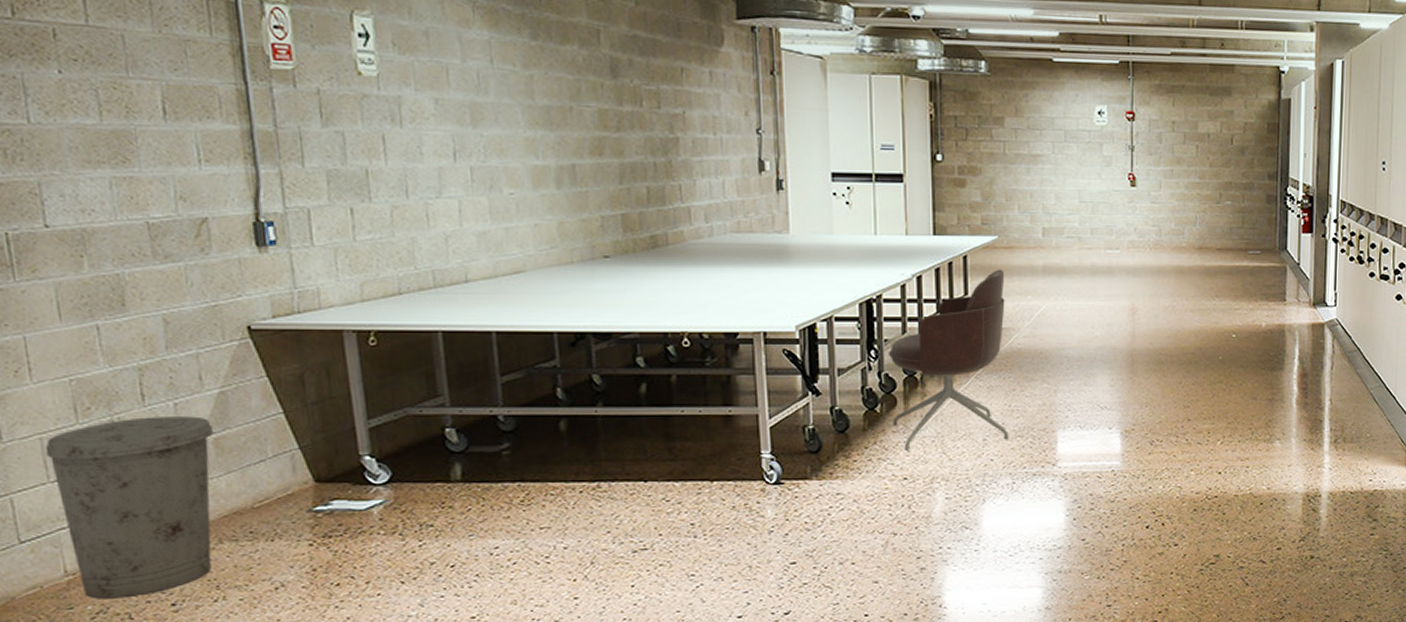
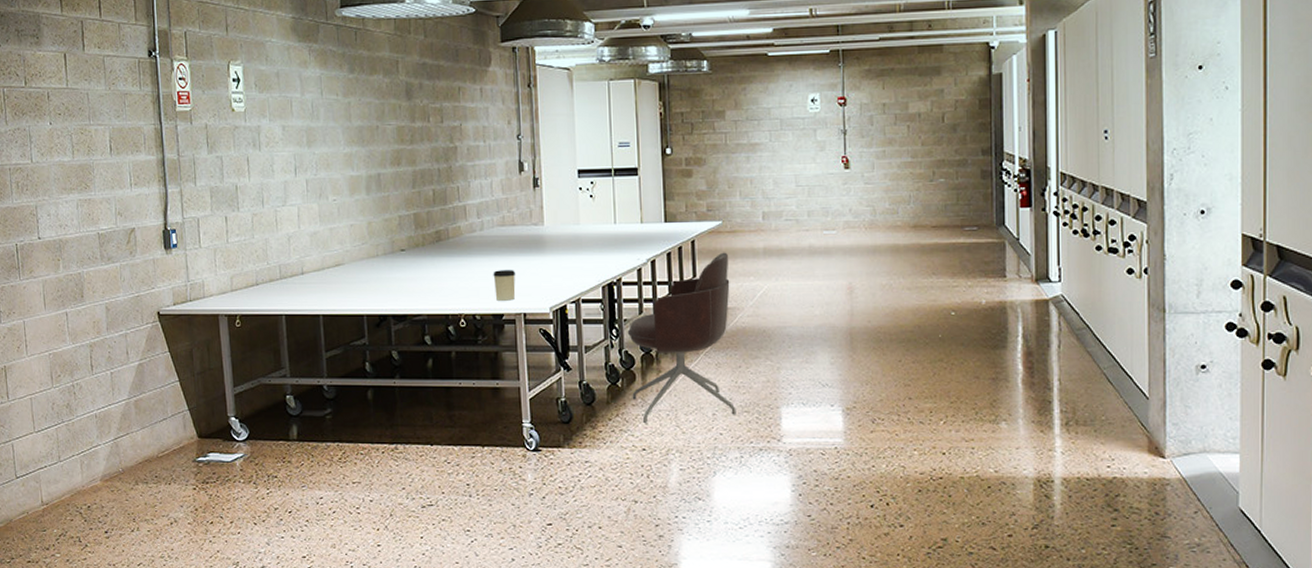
trash can: present [45,416,214,599] -> none [33,383,135,525]
cup: none [725,283,755,319] -> present [493,270,516,302]

